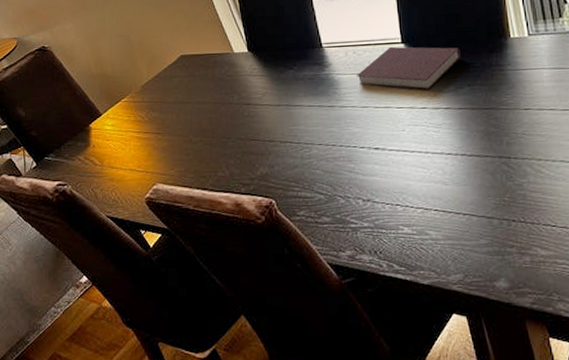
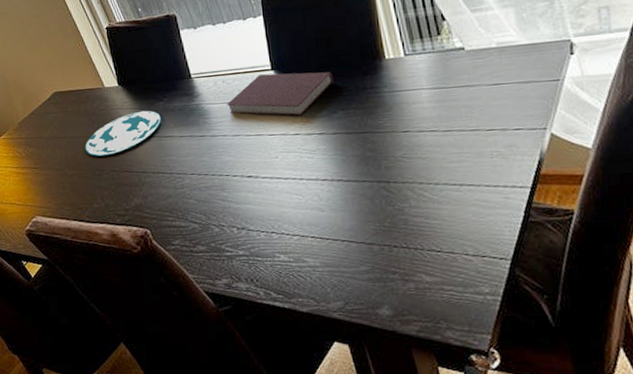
plate: none [211,78,290,124] -> present [85,110,161,157]

